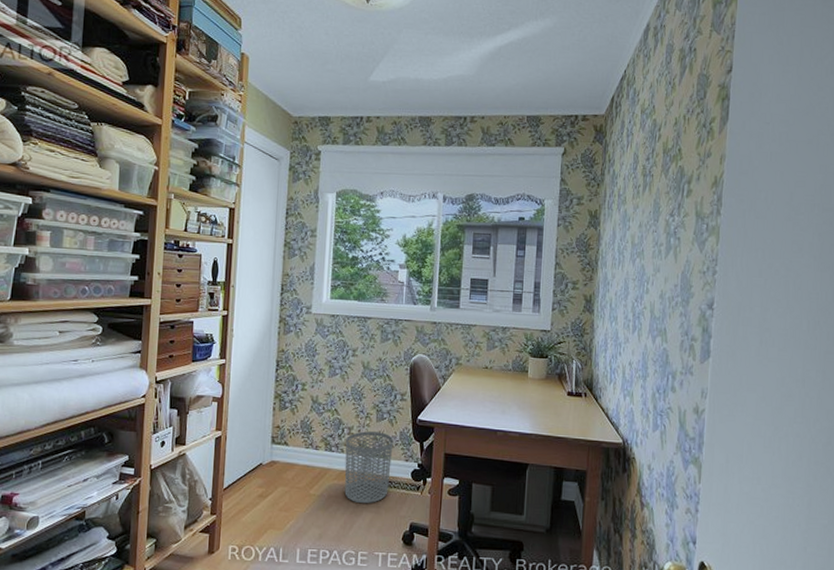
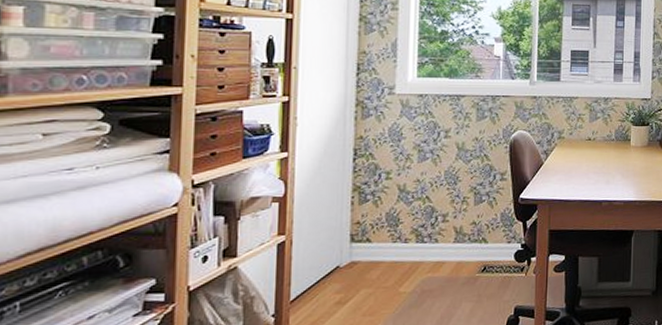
waste bin: present [344,431,393,504] -> none [439,215,493,295]

